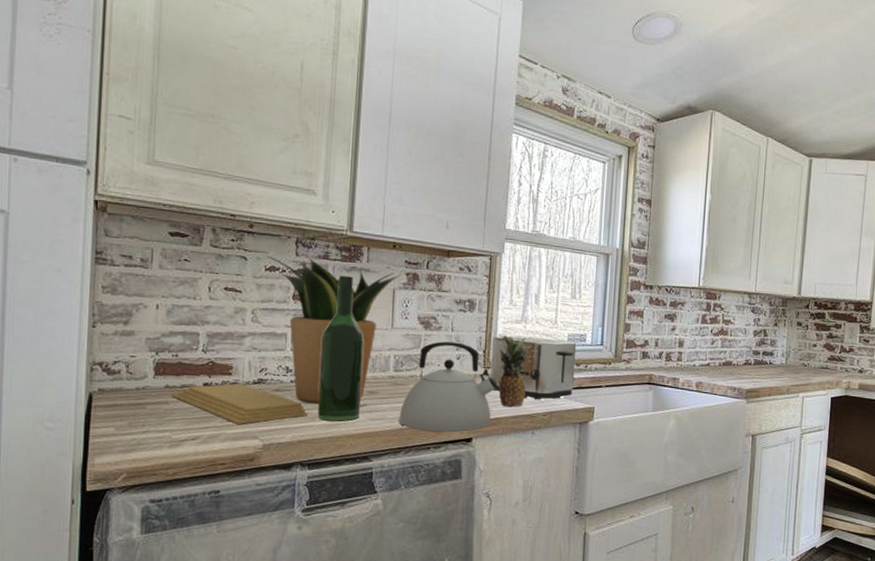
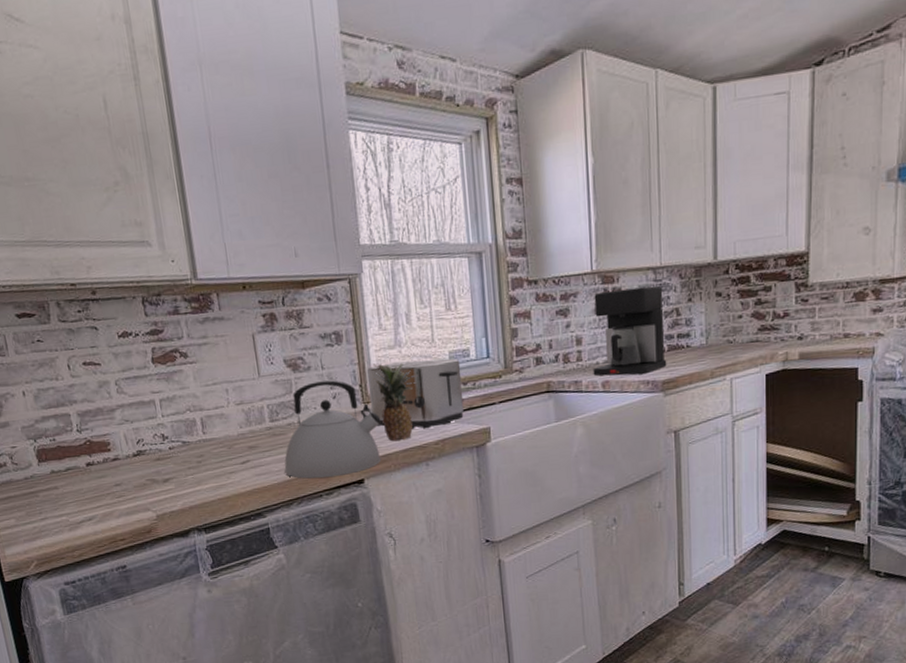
cutting board: present [171,383,307,424] -> none [58,458,193,499]
potted plant: present [267,256,399,404] -> none [116,315,256,468]
wine bottle: present [317,276,364,422] -> none [189,328,245,483]
coffee maker: none [689,305,755,382] -> present [593,285,667,377]

